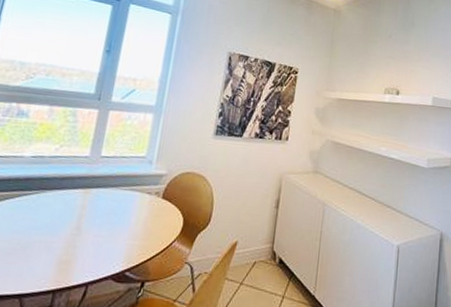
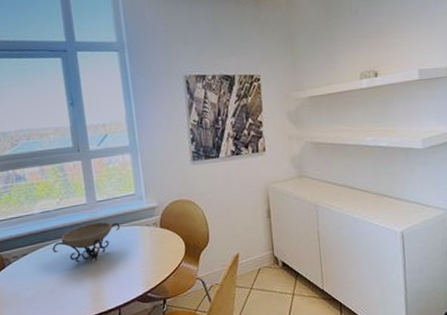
decorative bowl: none [29,179,119,223] -> present [52,221,120,262]

